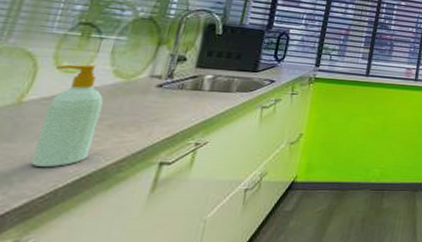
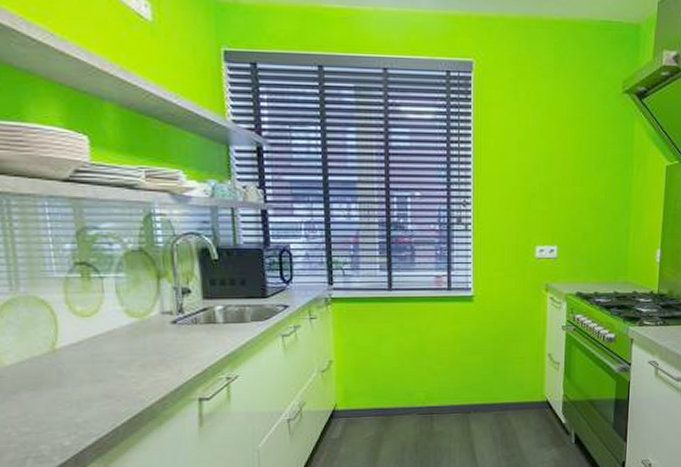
soap bottle: present [31,64,104,167] -> none [72,306,132,408]

